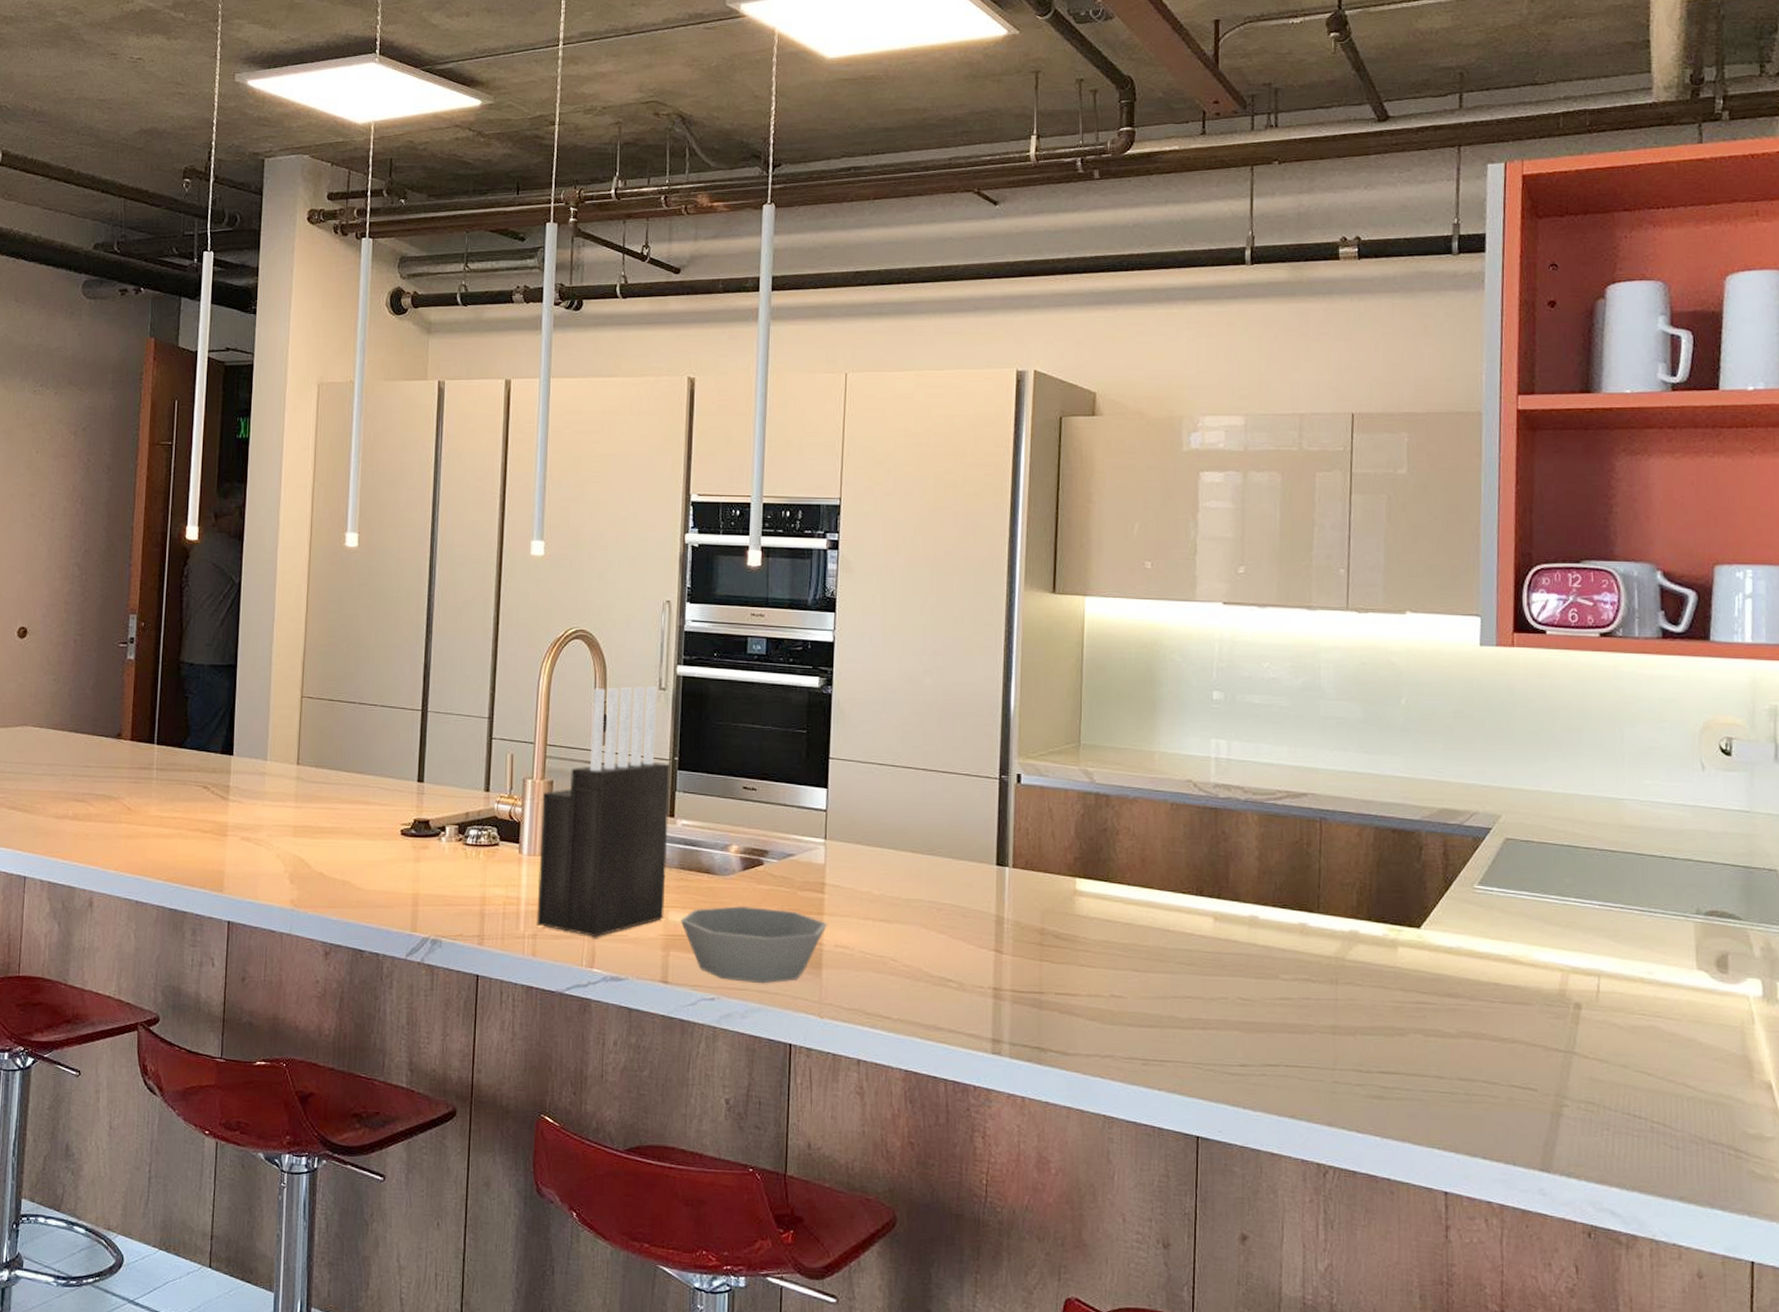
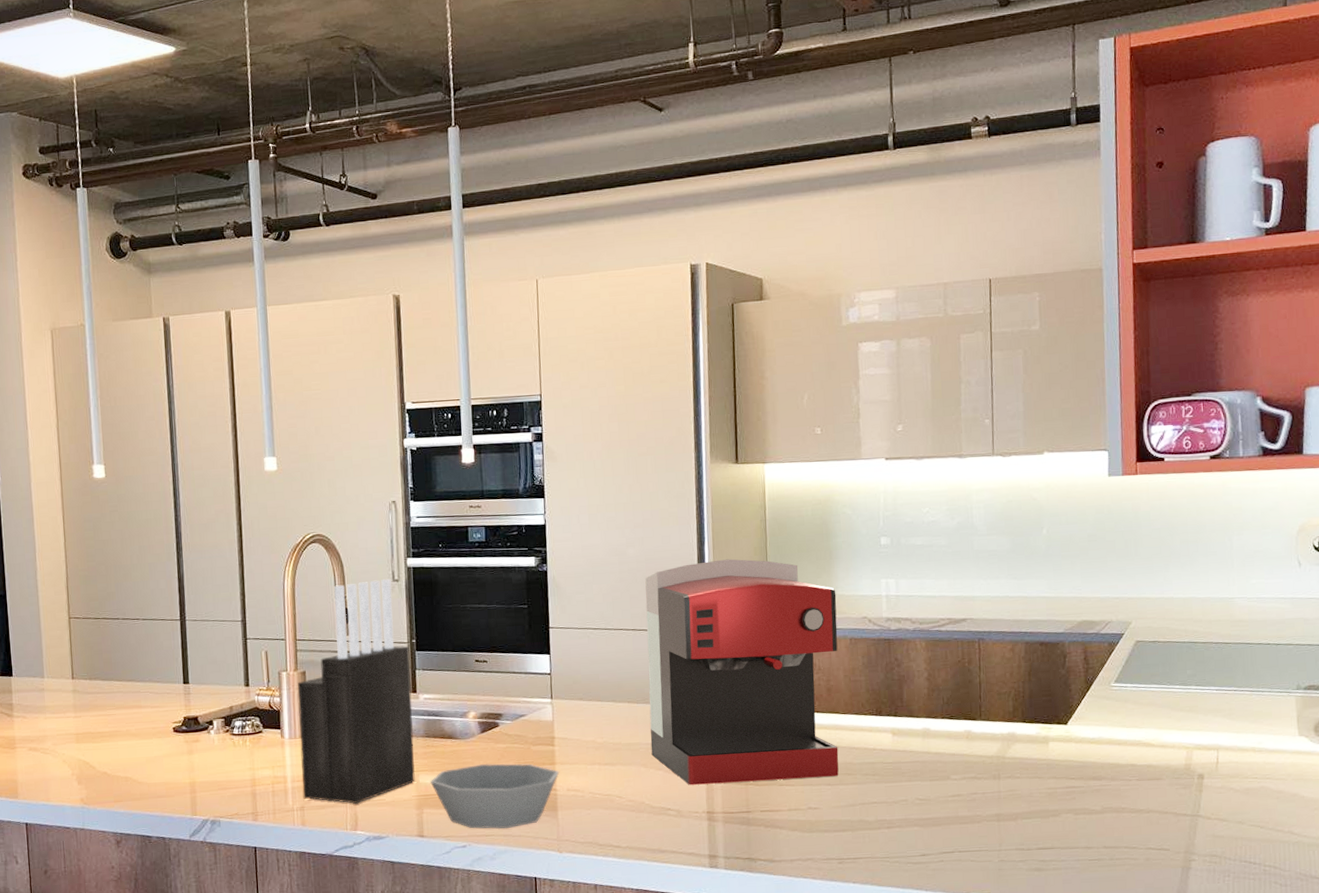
coffee maker: none [934,699,1158,961] -> present [645,559,839,785]

